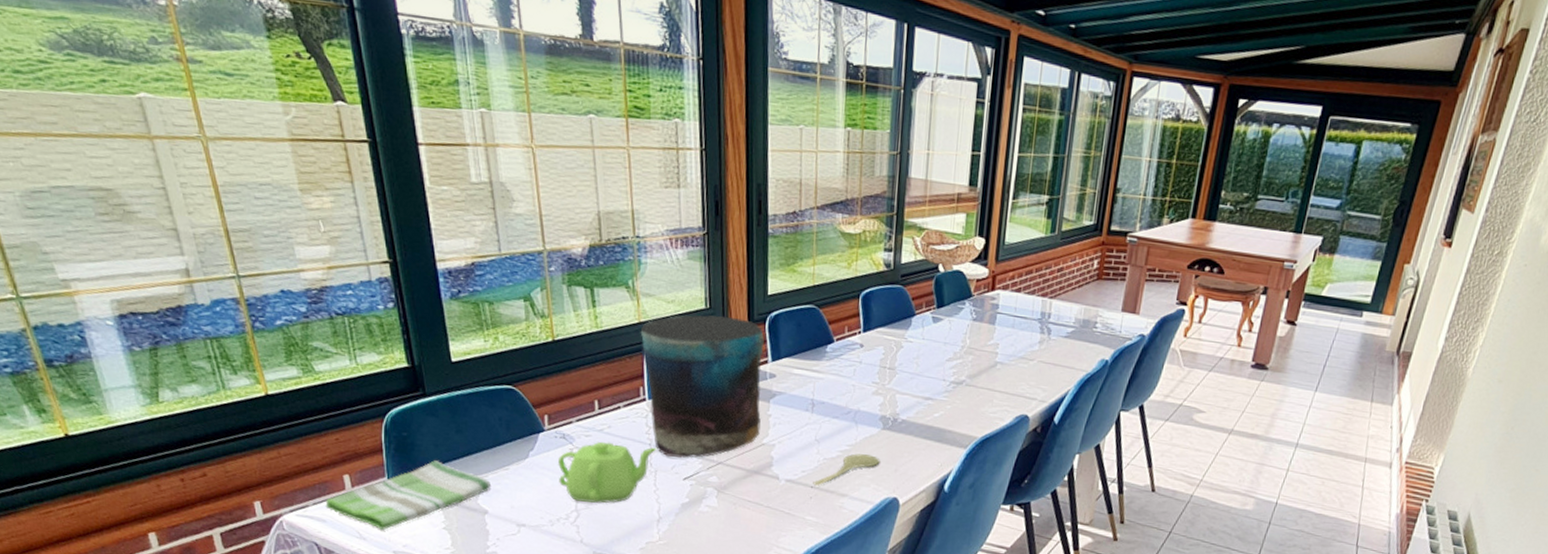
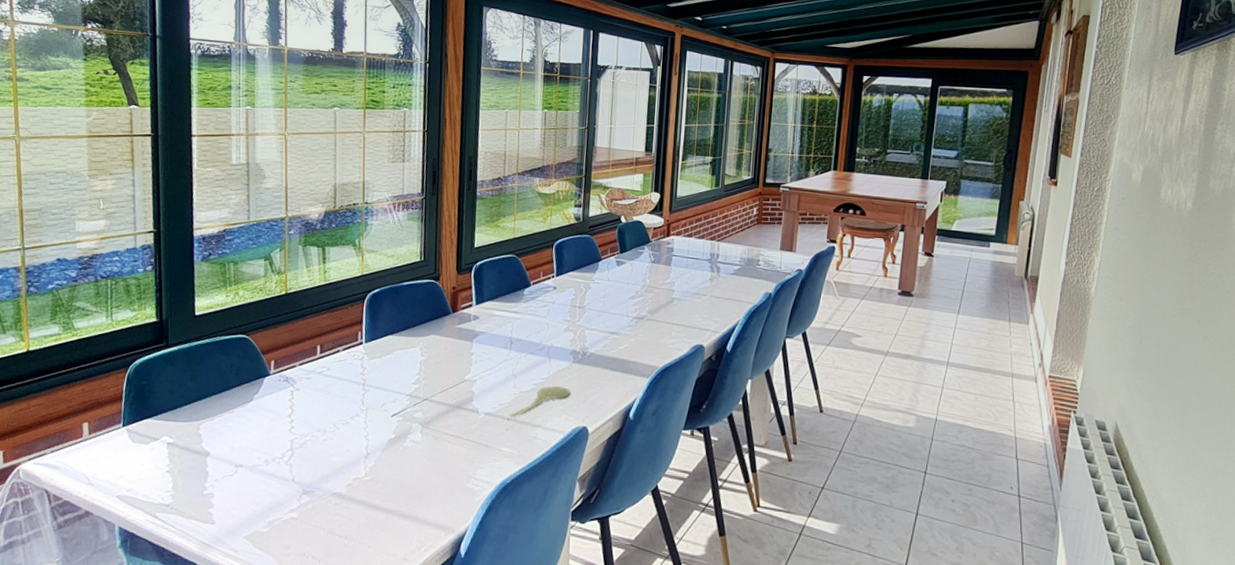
dish towel: present [325,460,492,530] -> none [61,406,216,475]
teapot: present [558,441,658,503] -> none [278,383,371,442]
vase: present [640,315,765,459] -> none [362,266,470,396]

